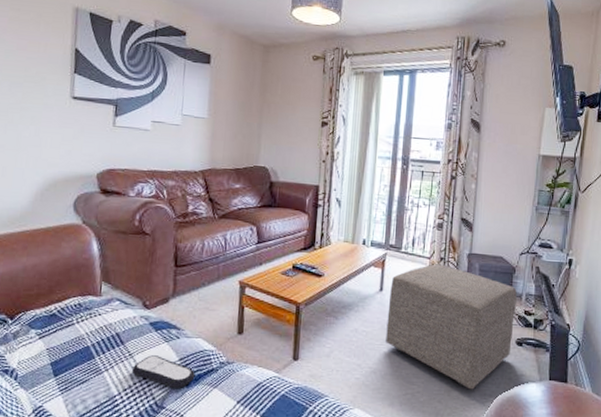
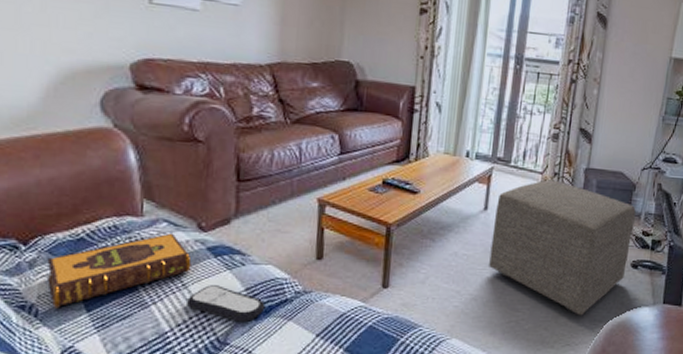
hardback book: none [26,310,137,373] -> present [46,233,192,308]

